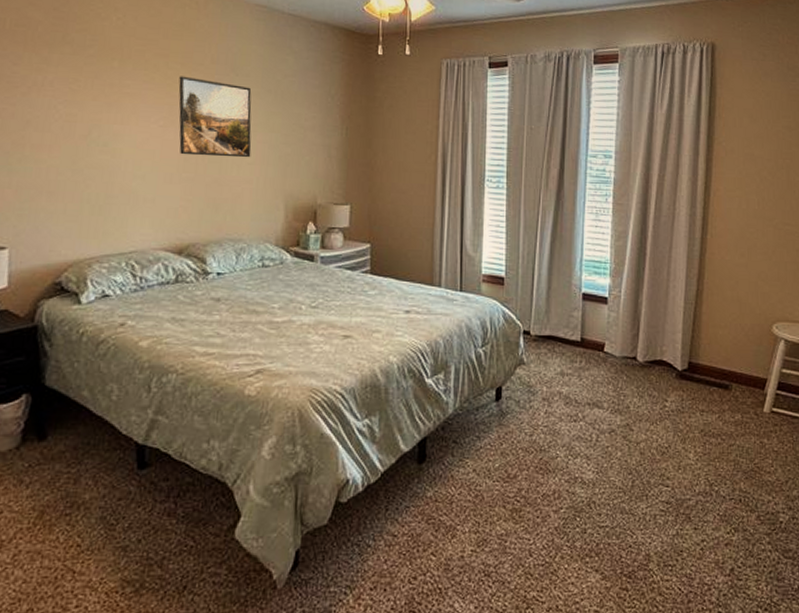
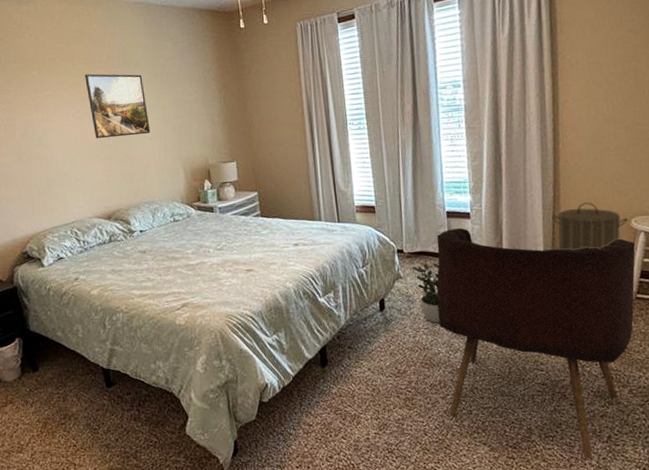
potted plant: none [538,349,568,421] -> present [412,263,440,323]
armchair: none [560,314,774,595] -> present [436,228,636,459]
laundry hamper: none [692,300,769,353] -> present [551,202,628,251]

